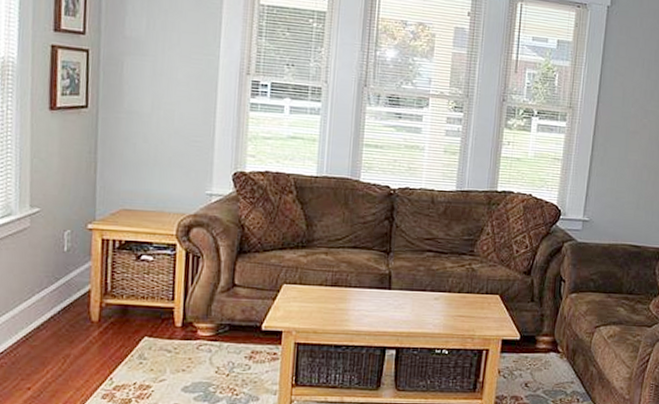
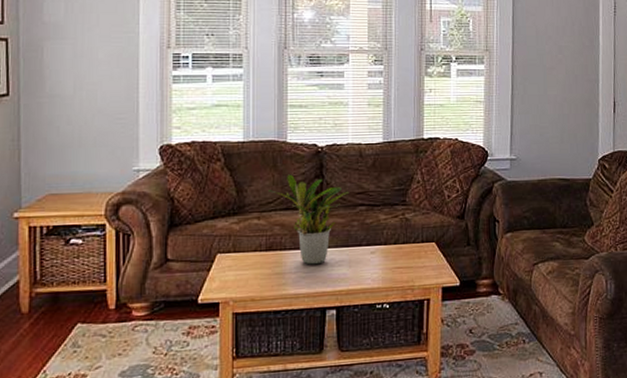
potted plant: none [338,213,418,305] -> present [269,174,350,265]

